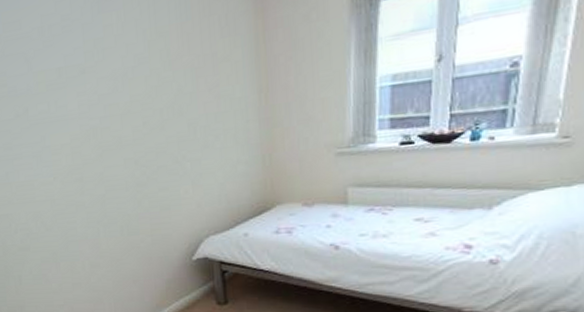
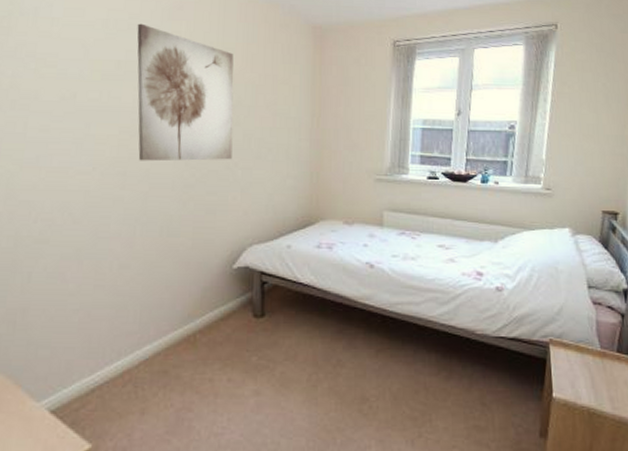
wall art: none [70,24,179,166] -> present [137,23,234,161]

